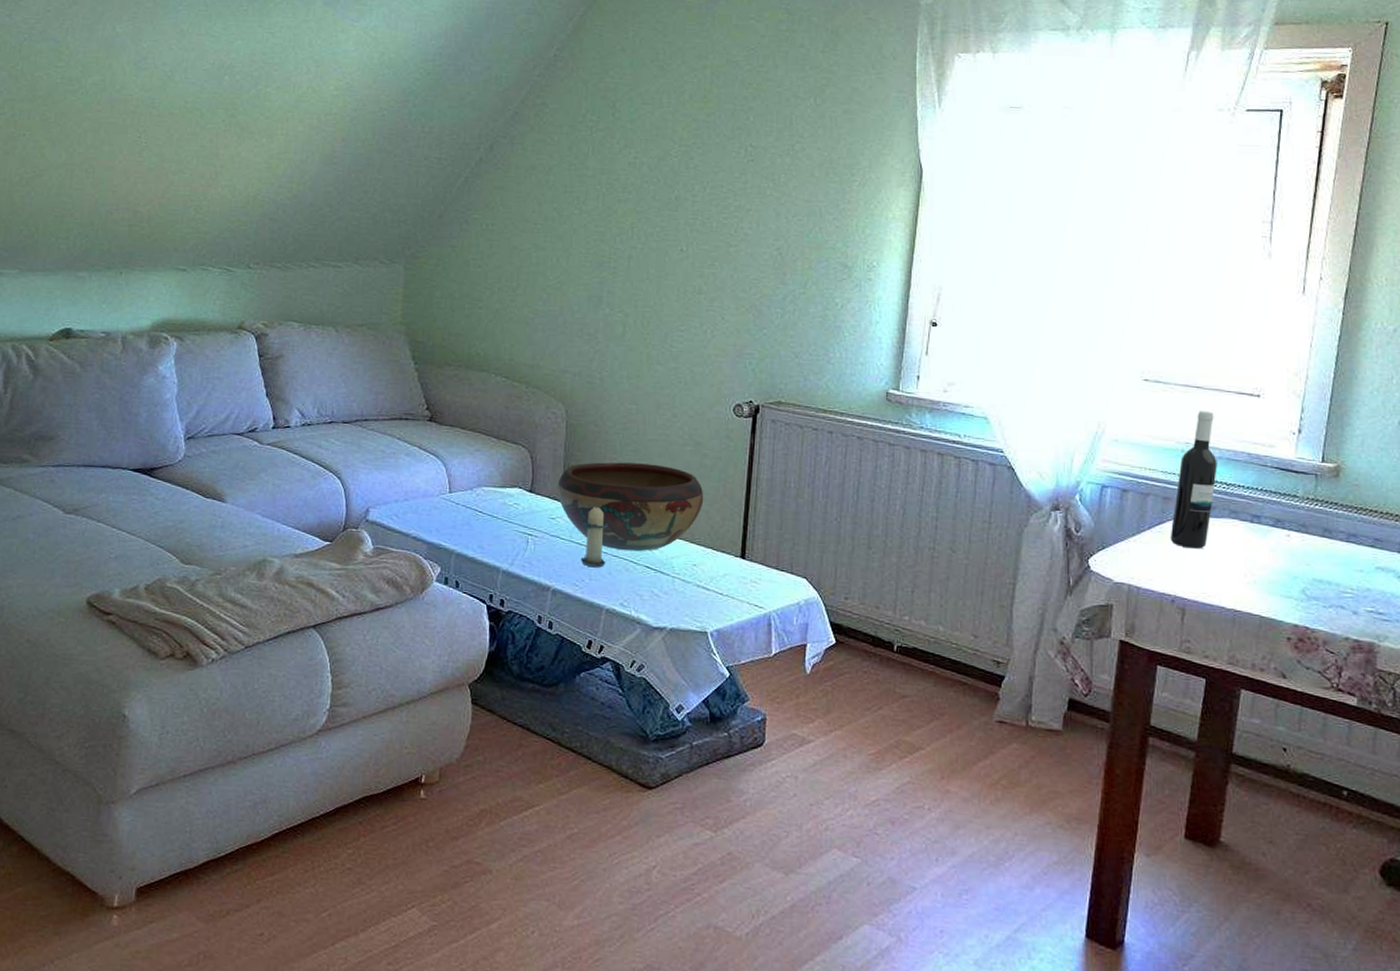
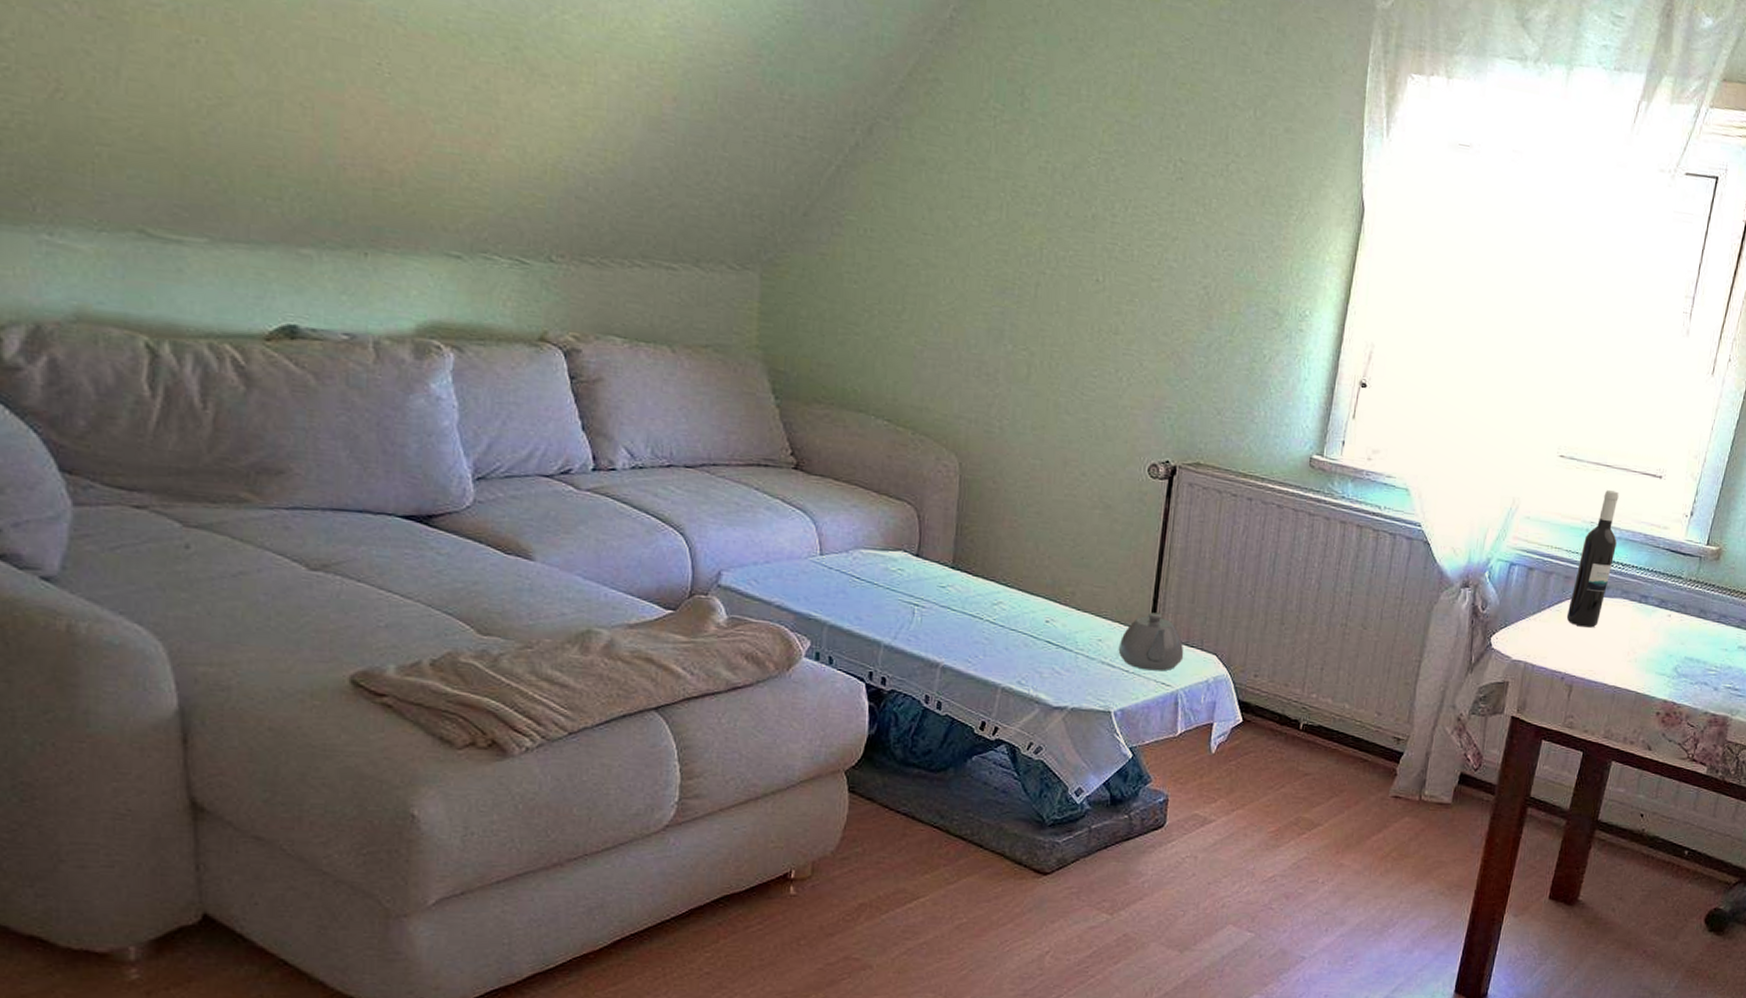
decorative bowl: present [557,462,704,551] -> none [948,524,1113,625]
candle: present [580,503,610,568] -> none [973,571,1008,643]
teapot: none [712,539,775,594] -> present [1118,612,1184,671]

